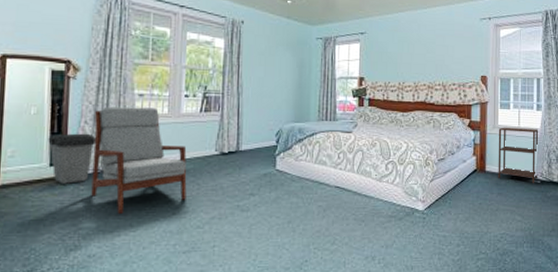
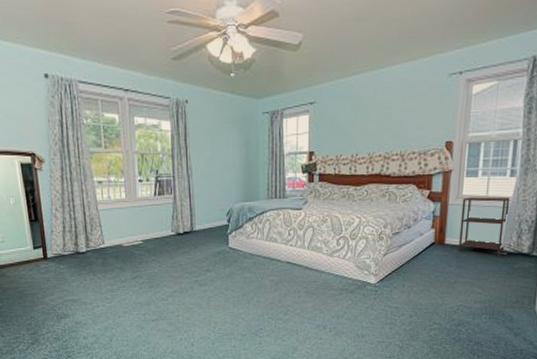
trash can: present [48,133,96,184] -> none [28,219,67,264]
armchair: present [91,106,187,214] -> none [63,193,150,288]

